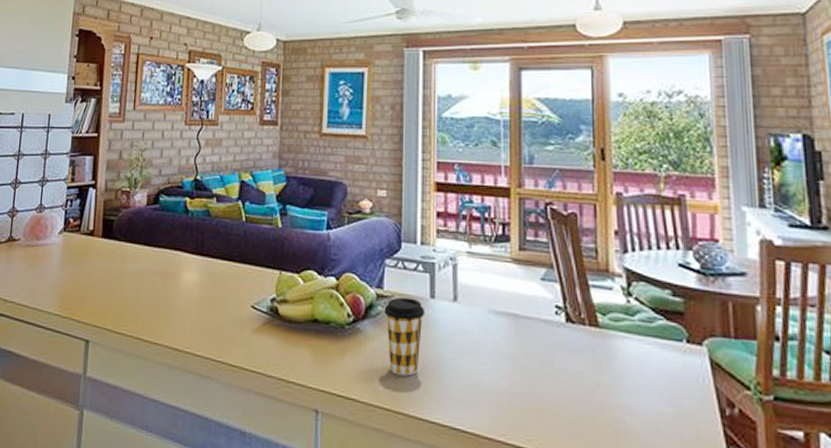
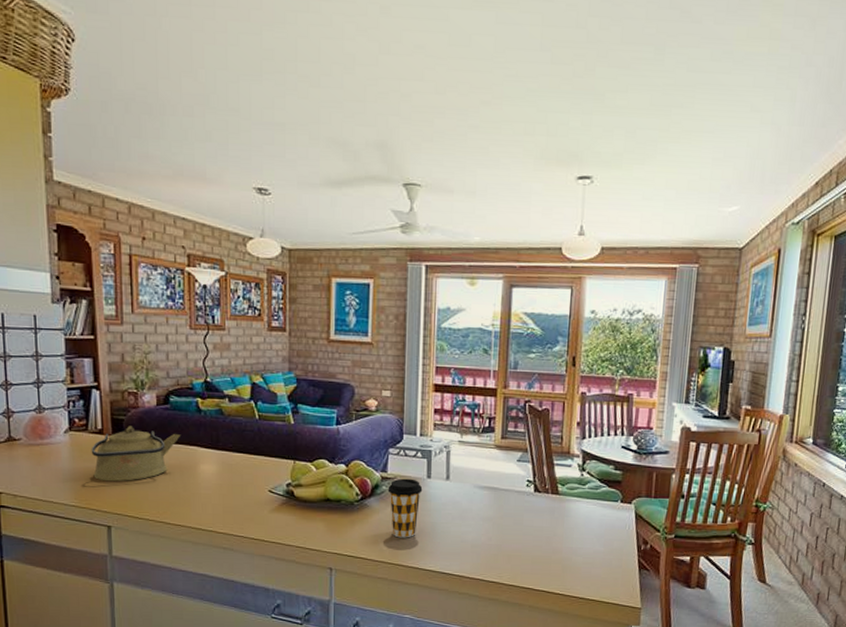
kettle: none [79,227,166,289] -> present [91,426,180,482]

